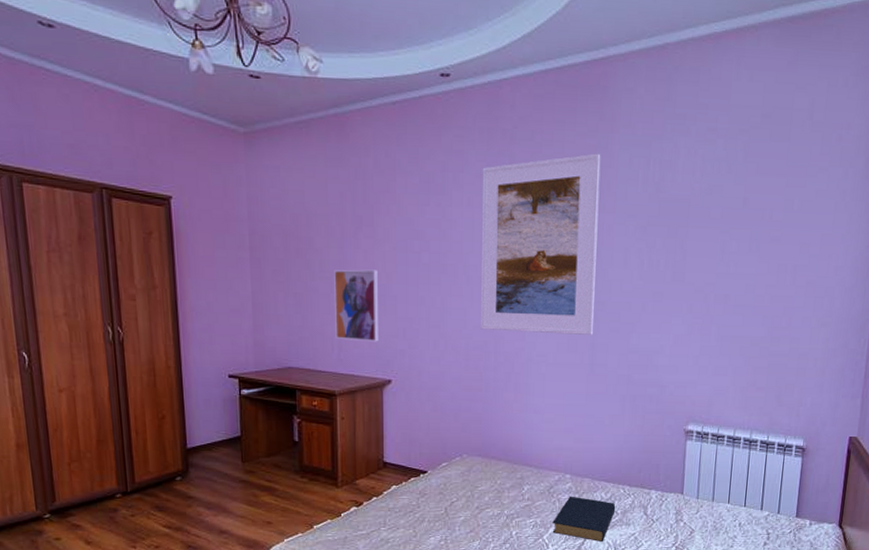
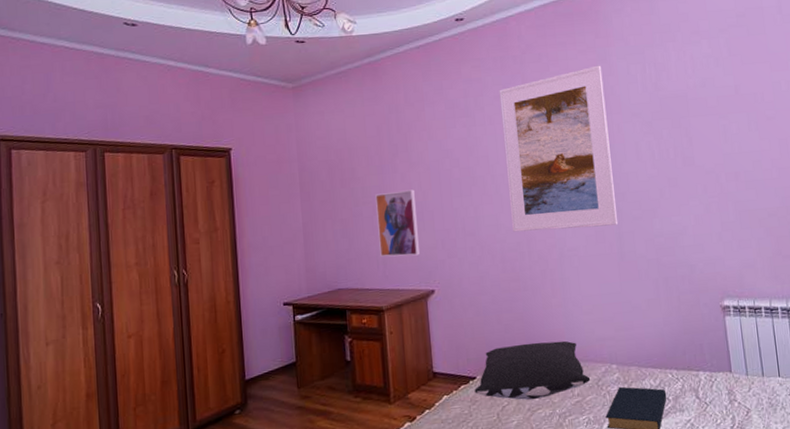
pillow: none [424,444,543,499] -> present [474,340,591,400]

